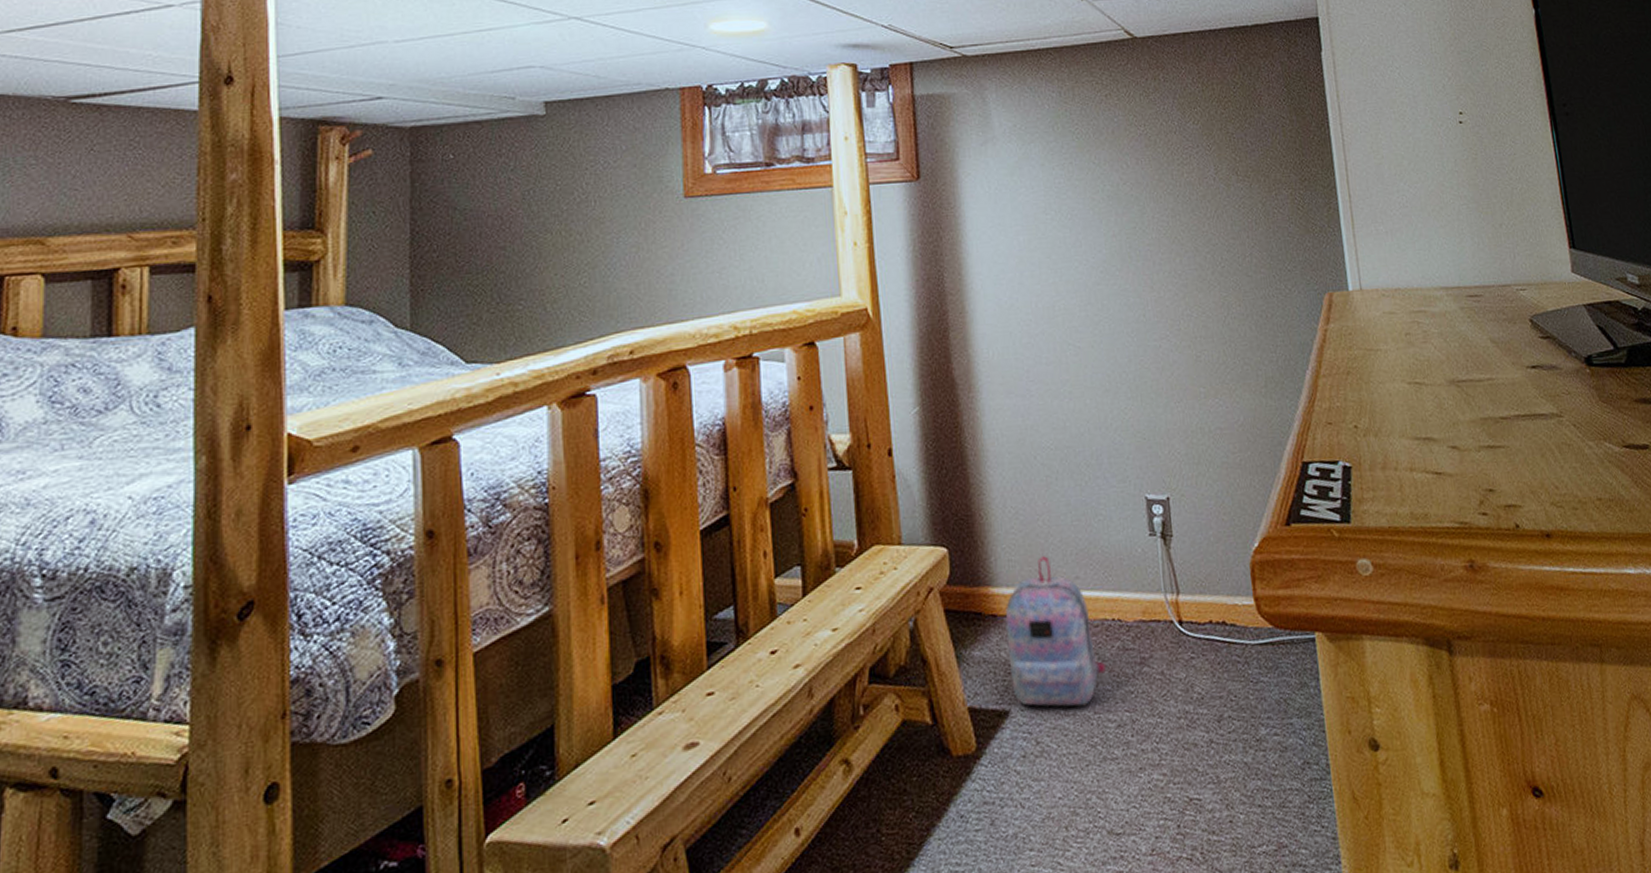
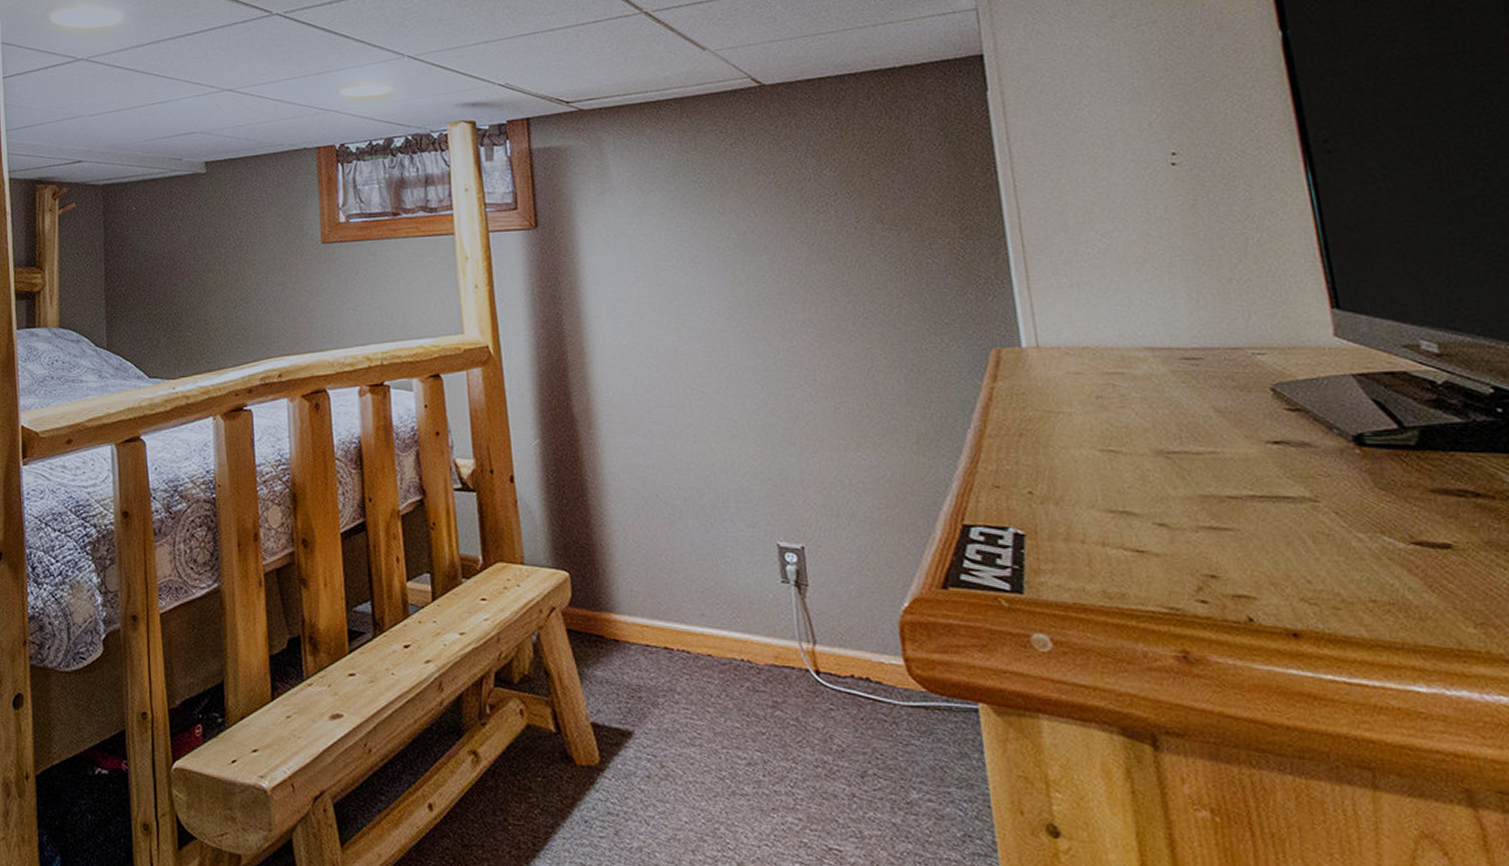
backpack: present [1005,556,1107,707] -> none [627,590,735,739]

